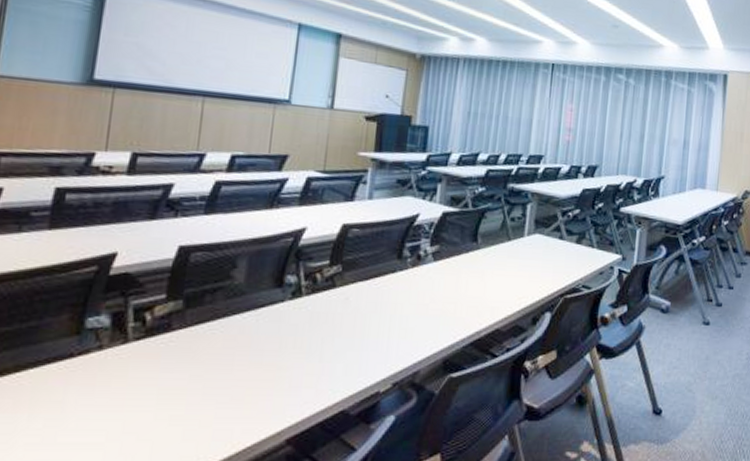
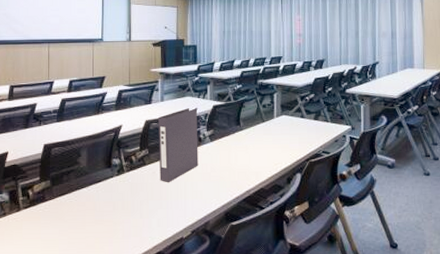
binder: none [354,212,420,314] -> present [158,108,198,182]

